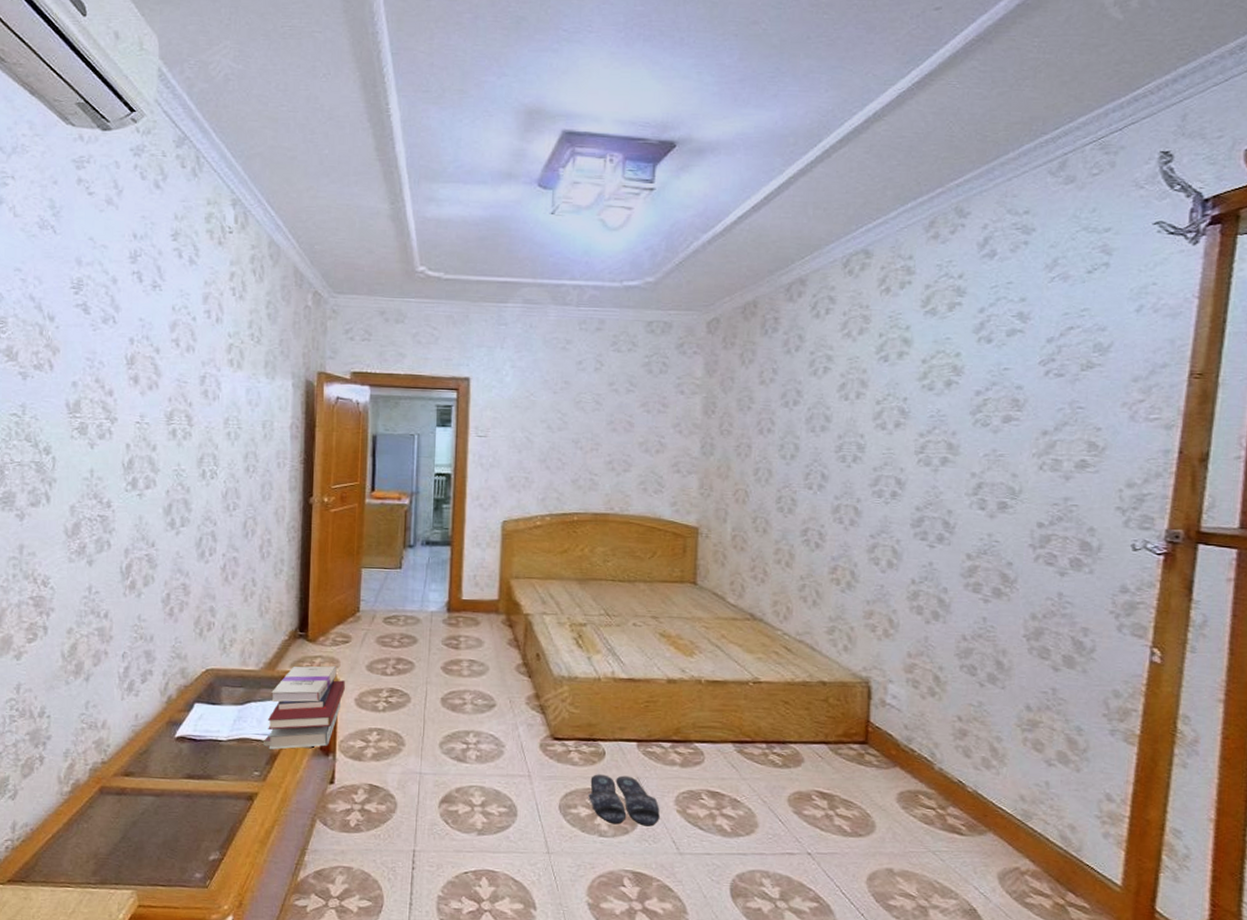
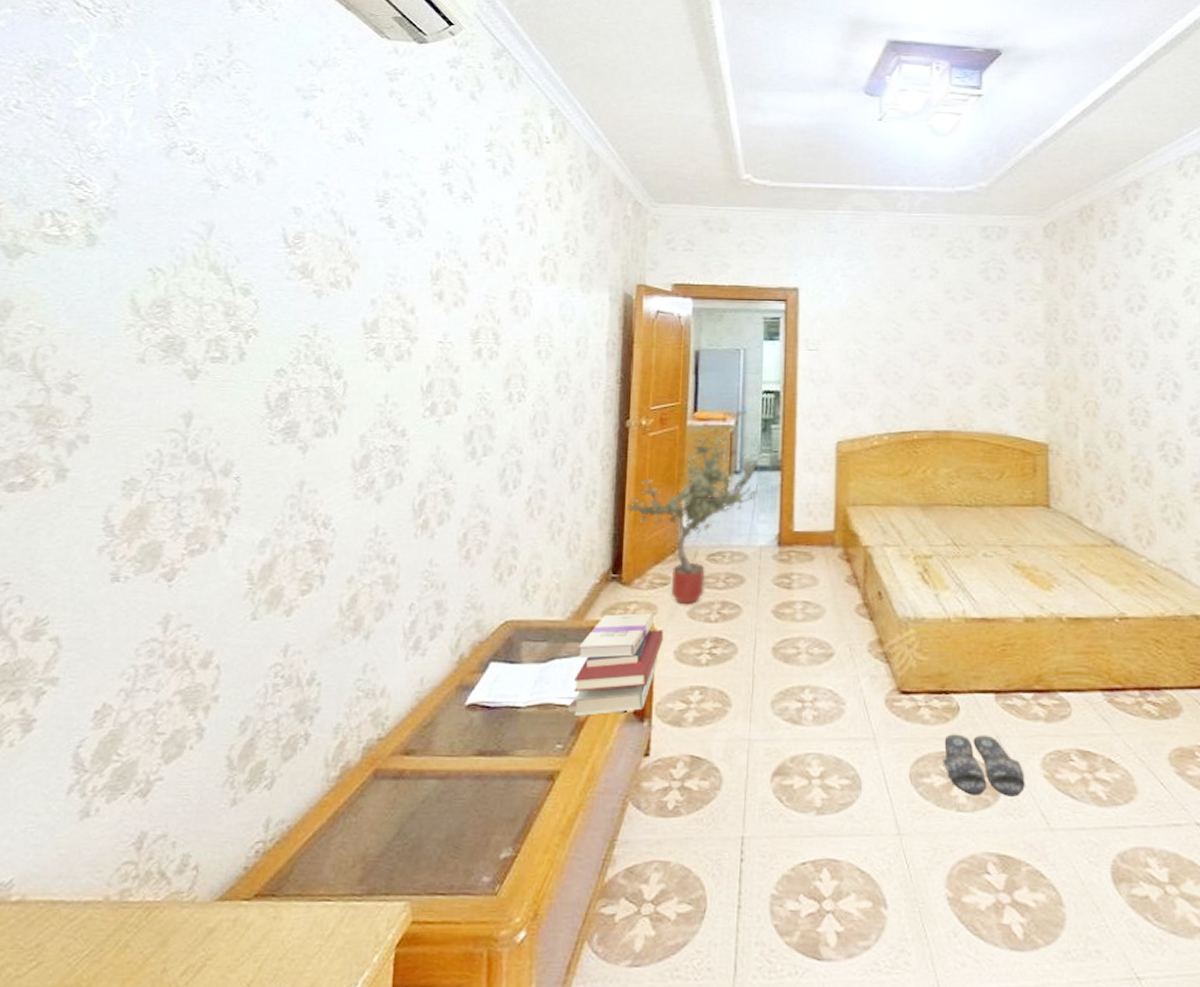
potted tree: none [313,513,430,659] -> present [628,436,758,604]

